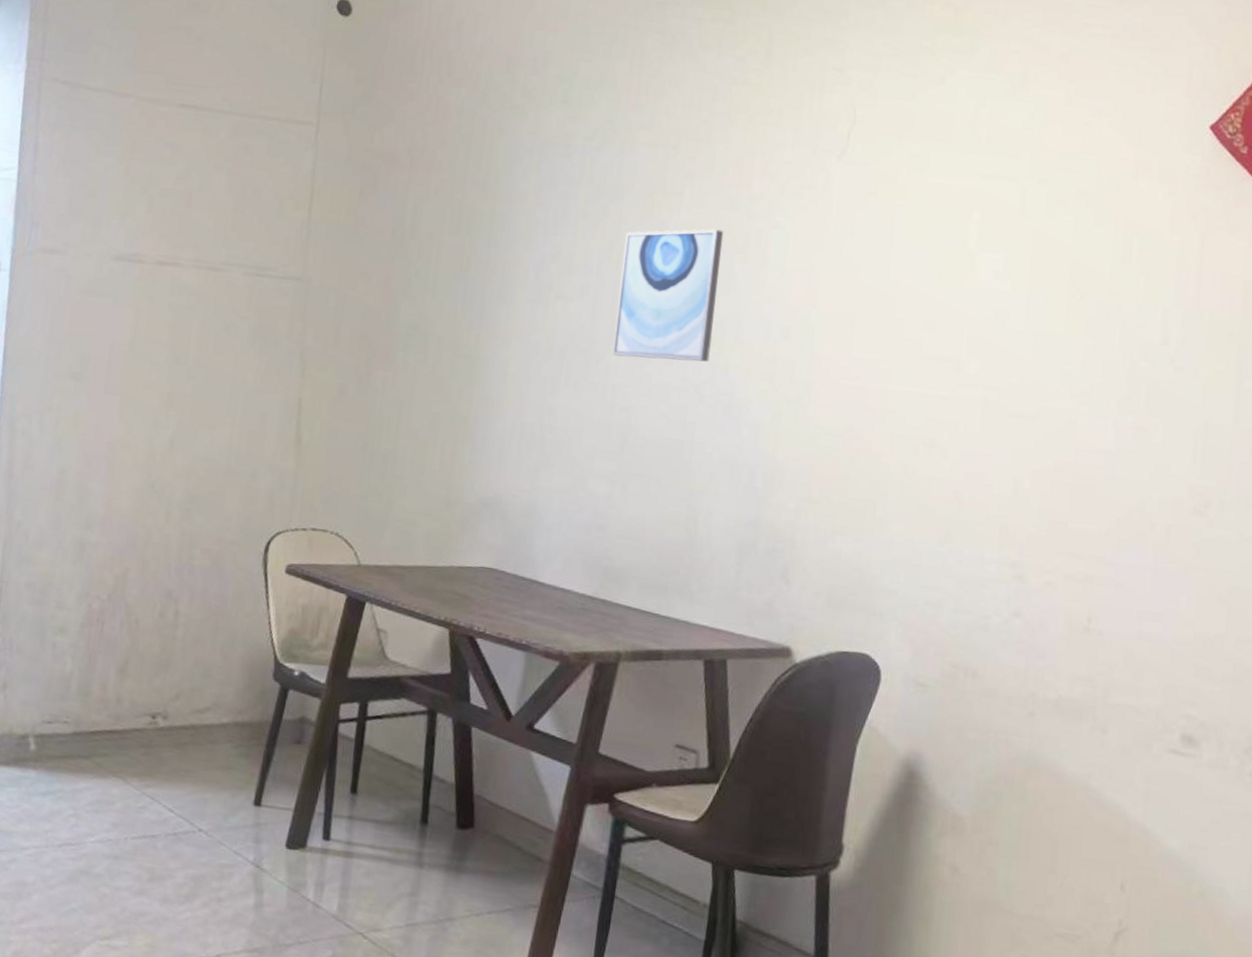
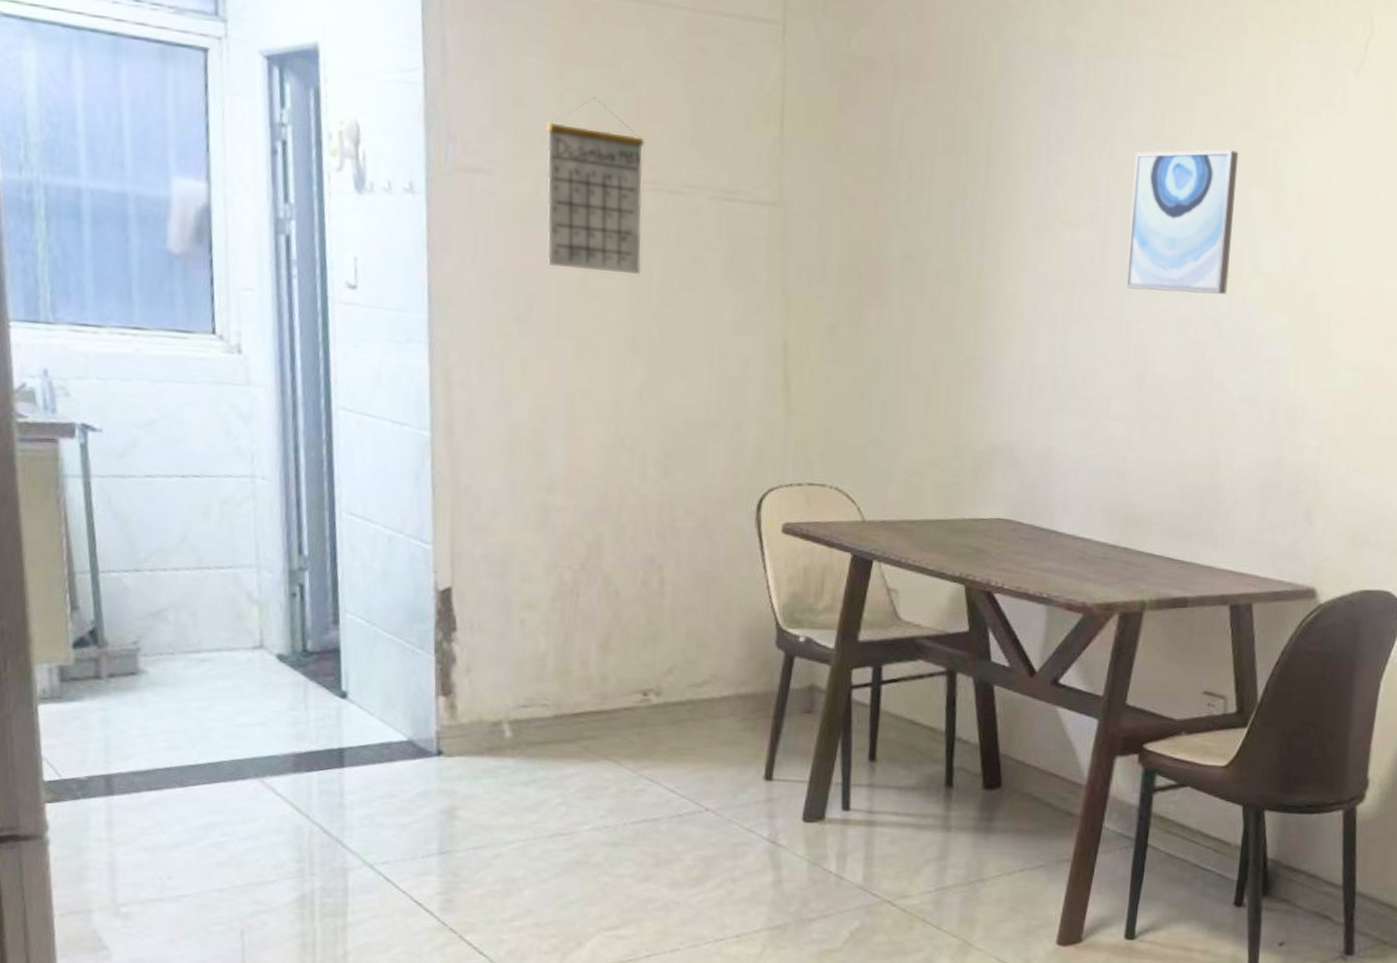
calendar: none [103,189,193,339] -> present [545,97,645,274]

